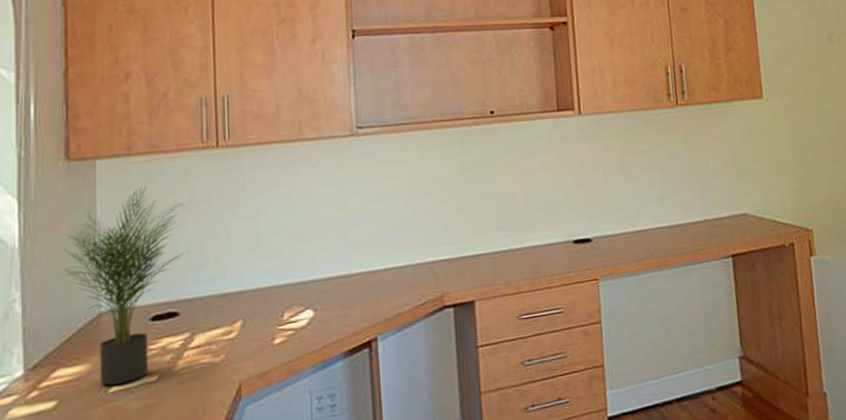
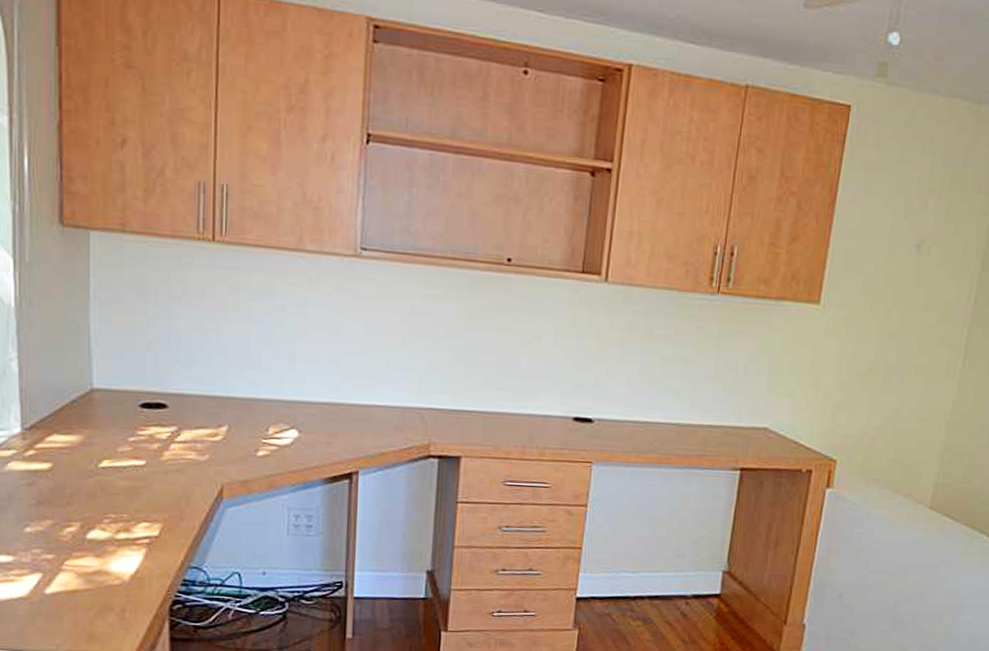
potted plant: present [63,186,185,386] -> none [57,267,177,462]

